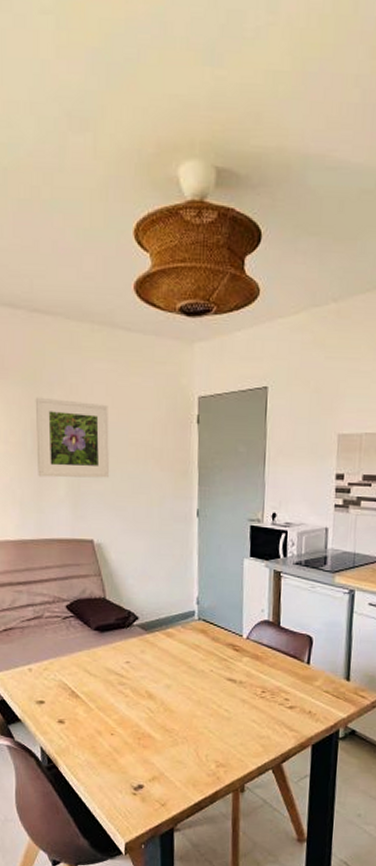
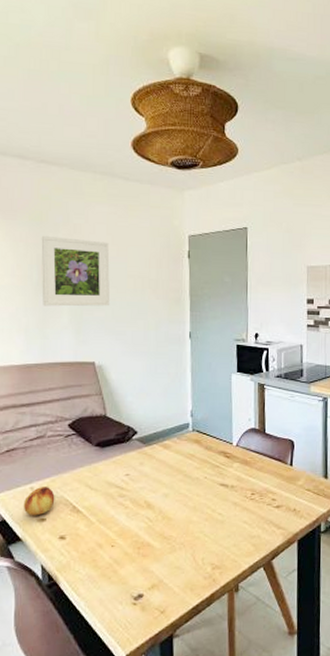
fruit: none [21,669,53,698] -> present [23,487,55,516]

